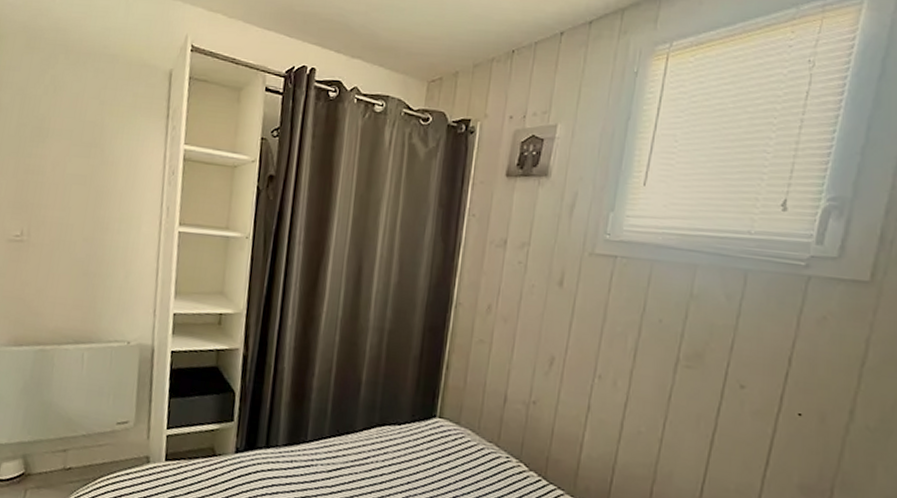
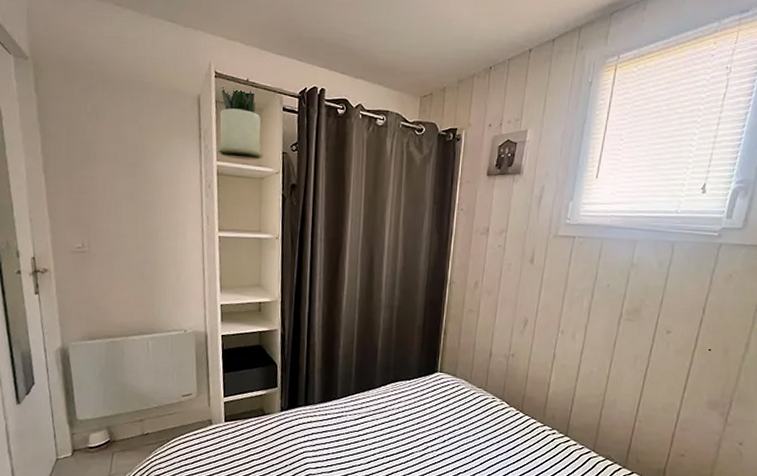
planter: none [184,53,241,146] -> present [216,77,265,160]

